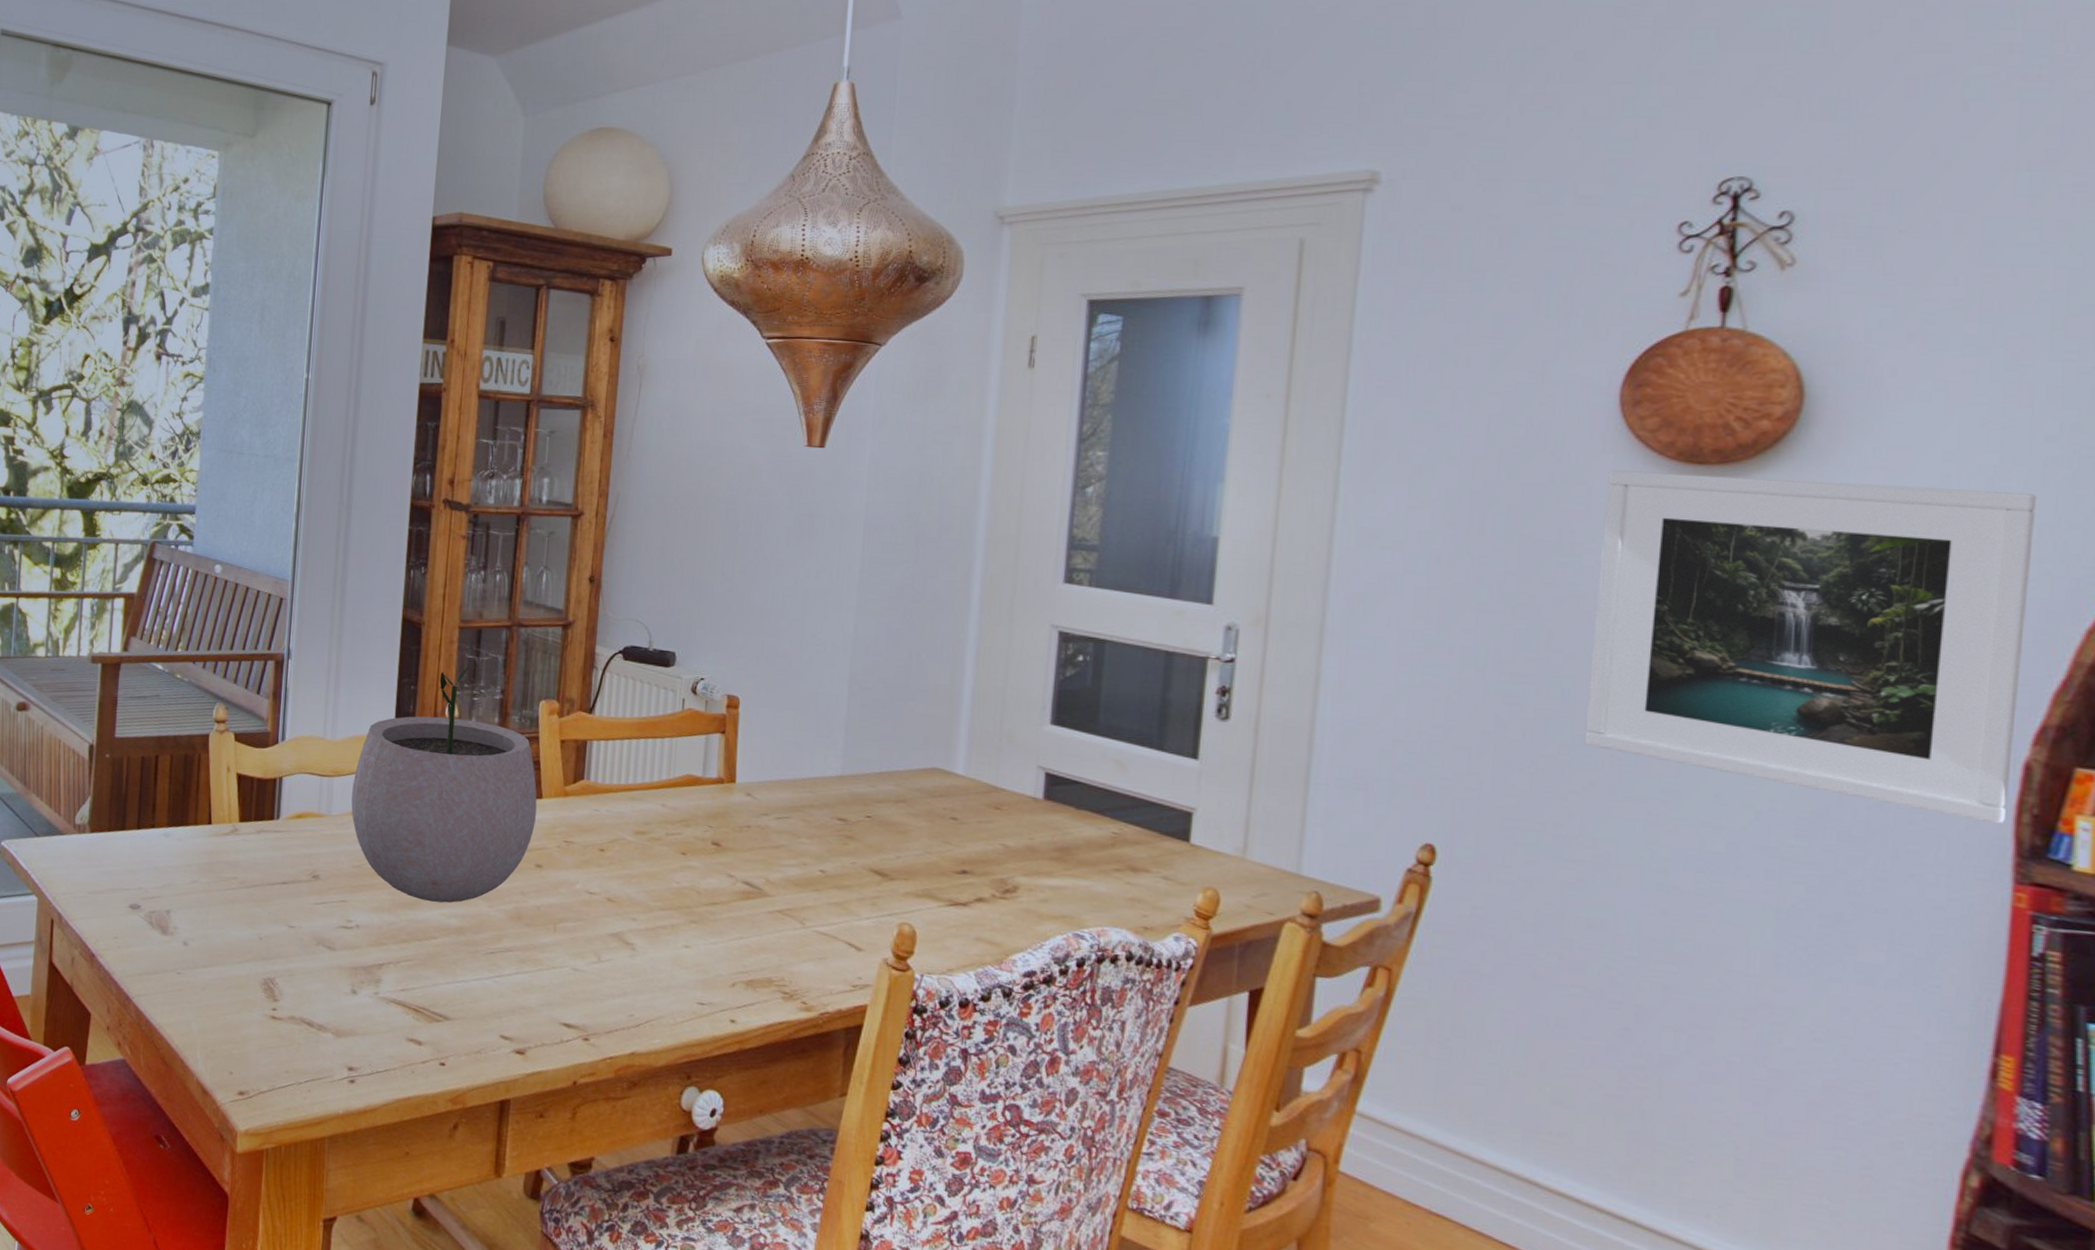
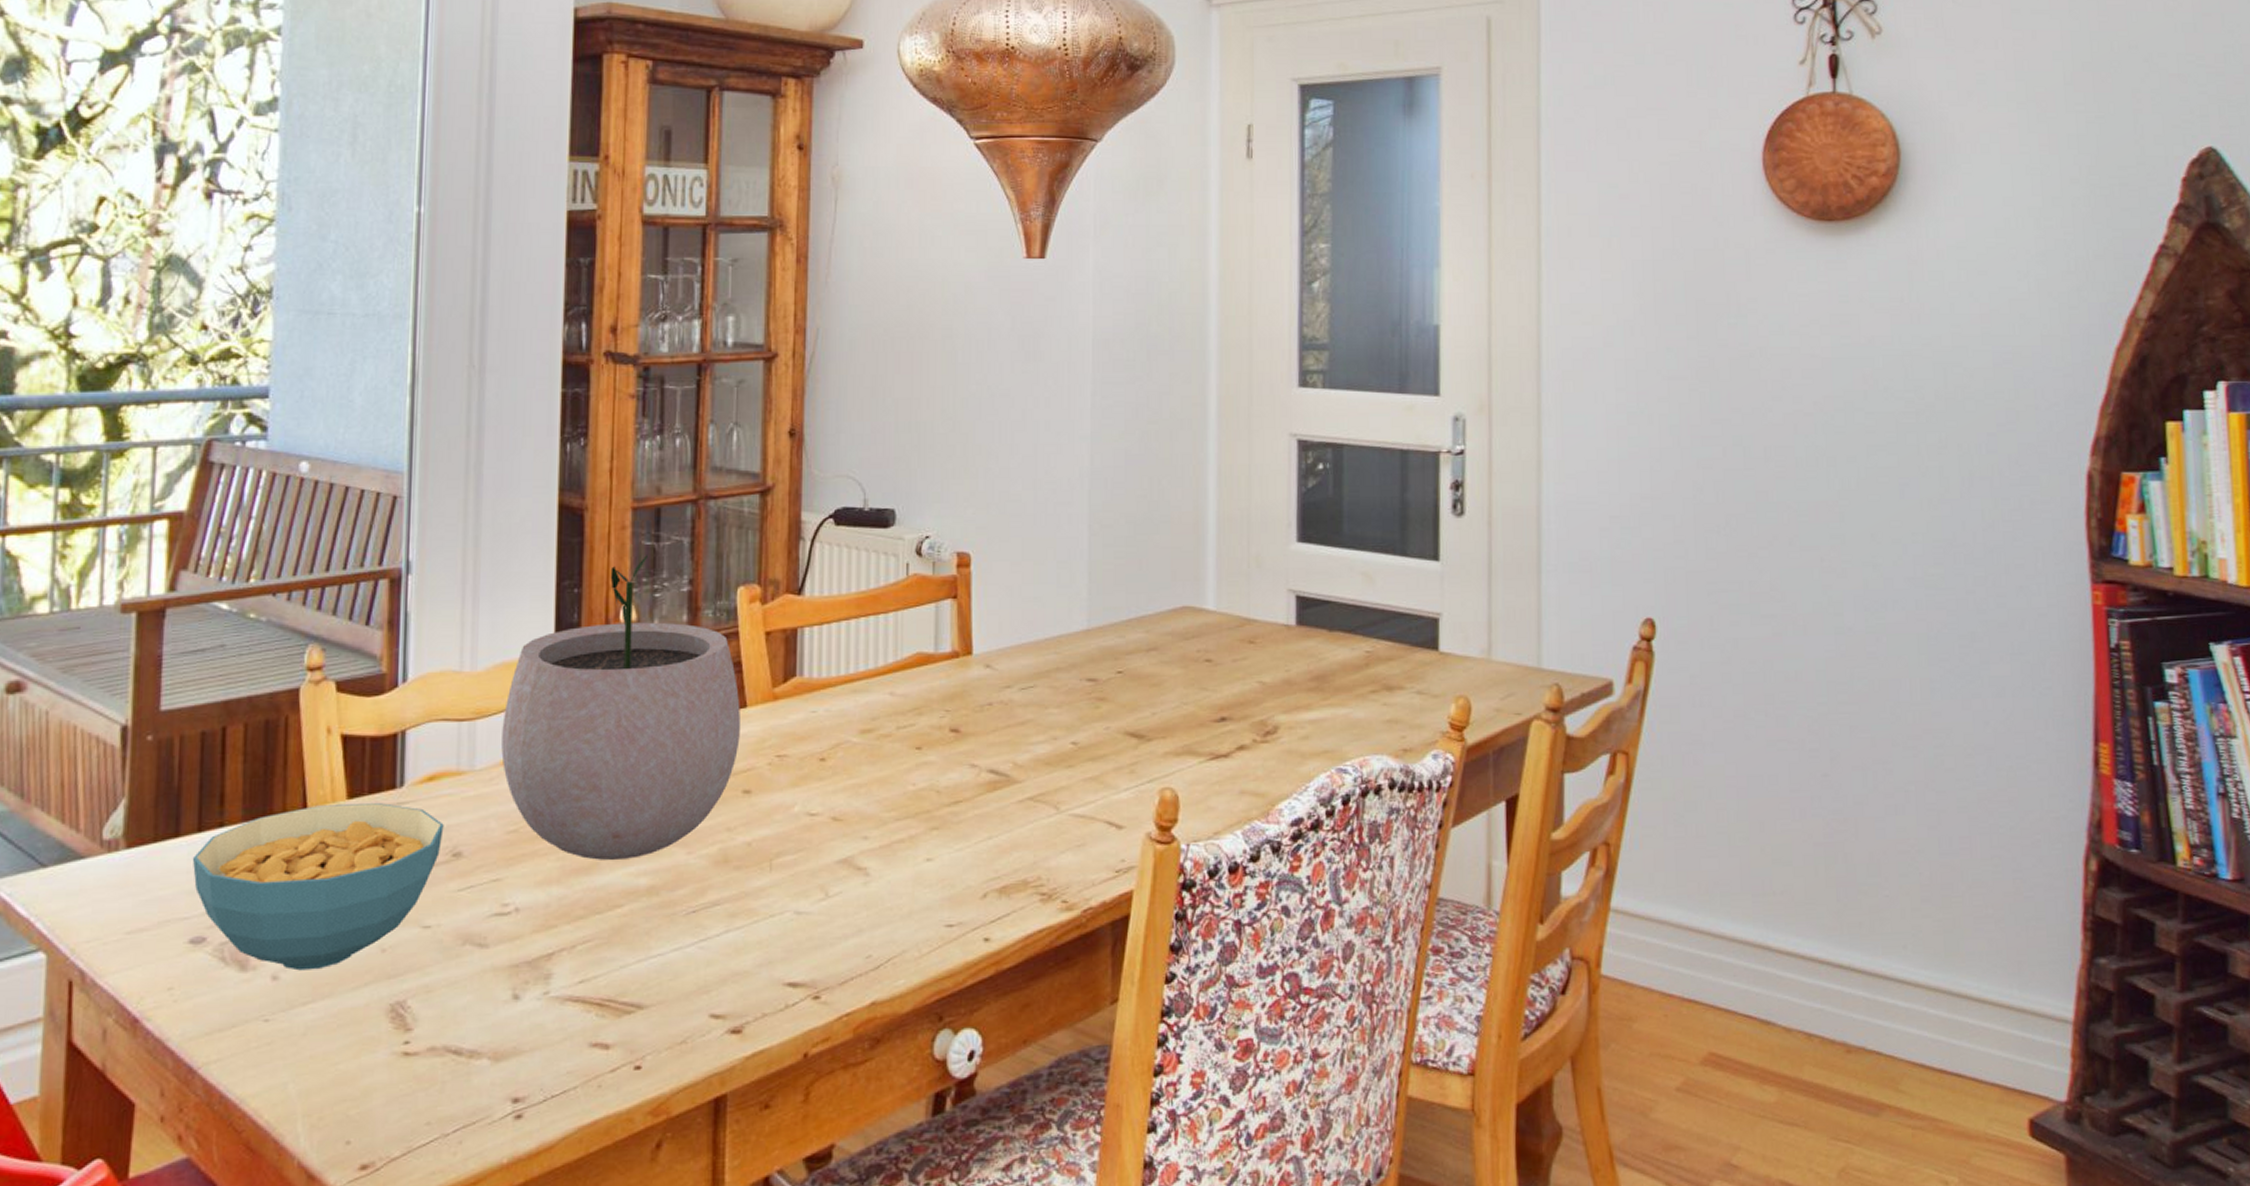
cereal bowl: none [133,823,307,944] -> present [192,802,444,971]
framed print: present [1584,470,2037,824] -> none [1761,230,2080,531]

